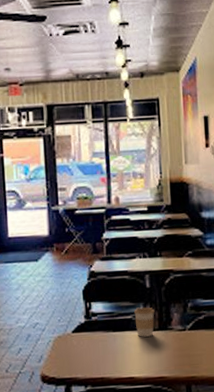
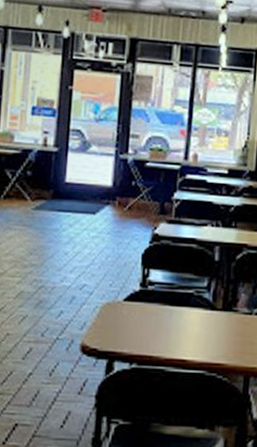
coffee cup: present [134,307,155,337] -> none [196,282,220,316]

